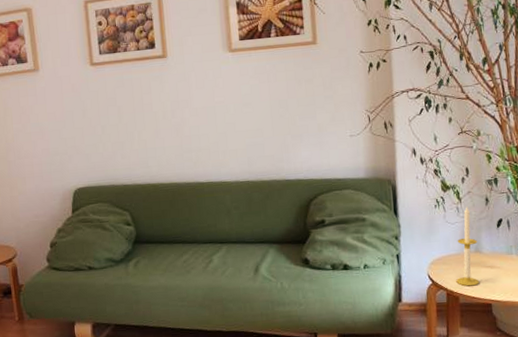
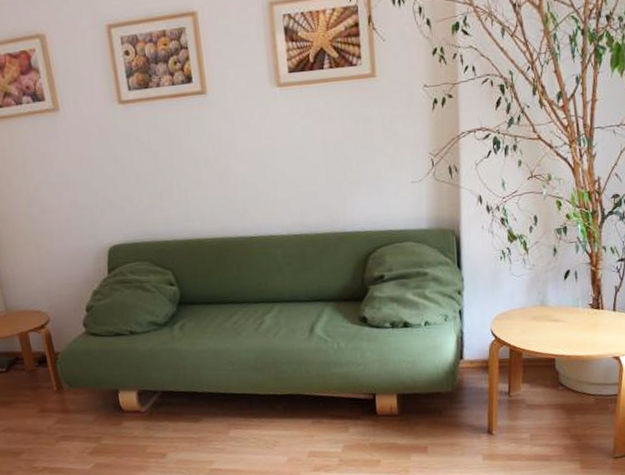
candle: present [456,206,479,286] -> none [520,257,543,341]

